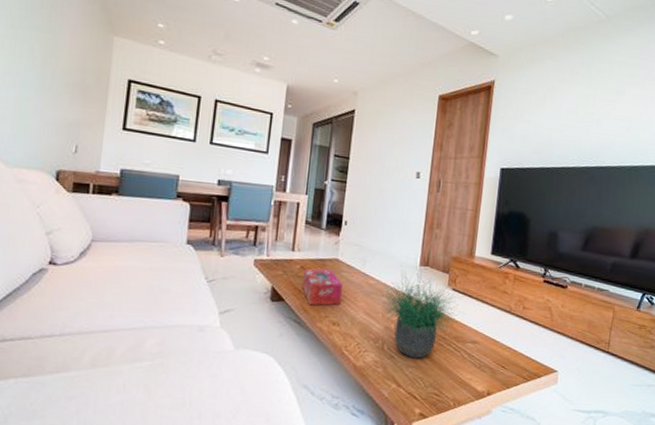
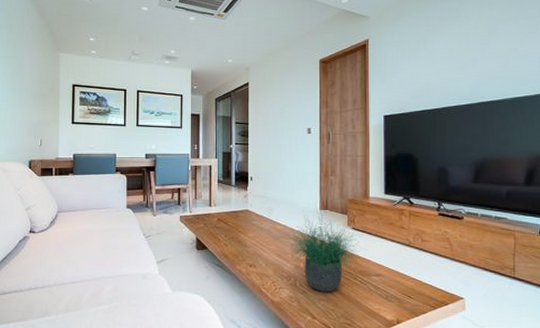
tissue box: present [302,268,343,306] -> none [221,220,254,252]

